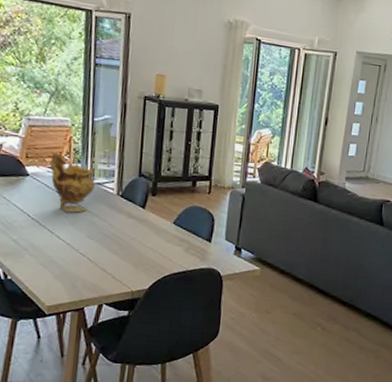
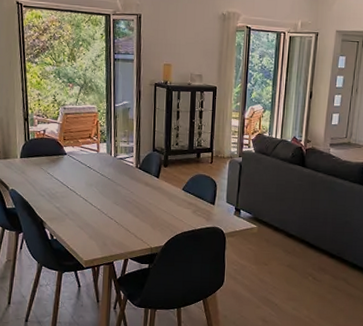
vase: present [49,151,95,213] -> none [82,133,118,184]

